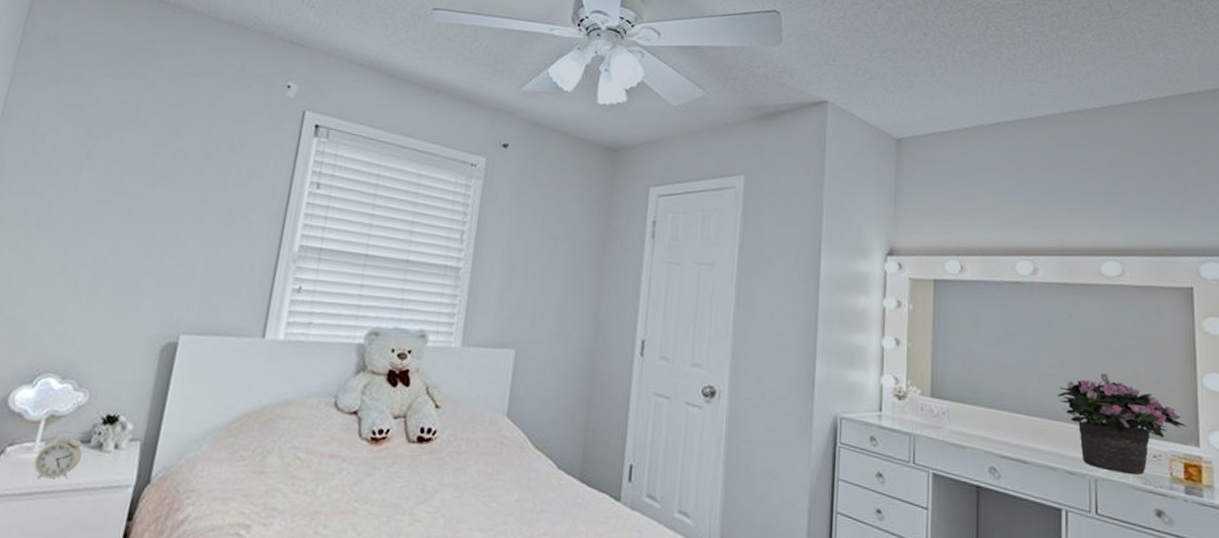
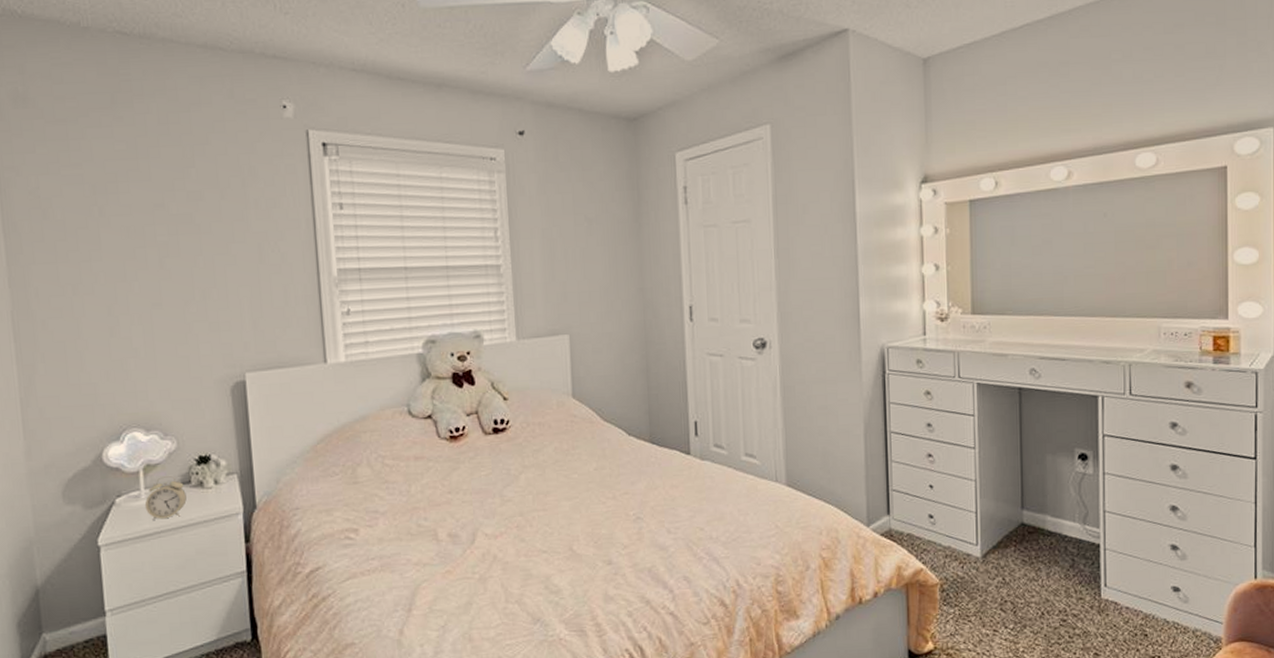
potted flower: present [1058,373,1187,475] -> none [1093,265,1217,355]

